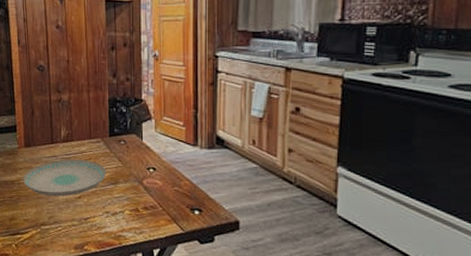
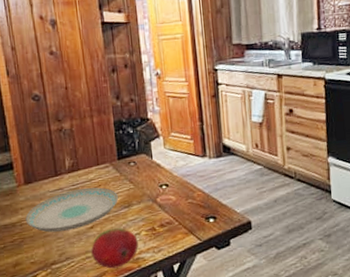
fruit: none [77,202,121,241] -> present [91,227,138,269]

